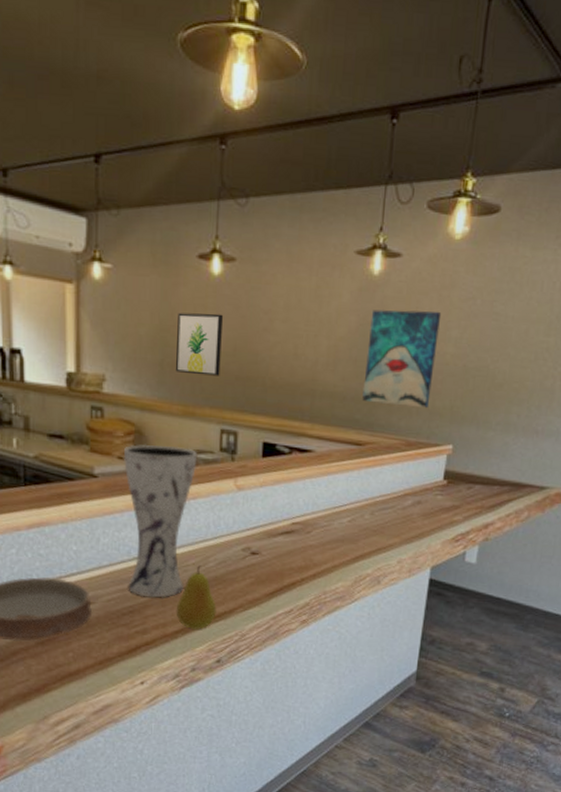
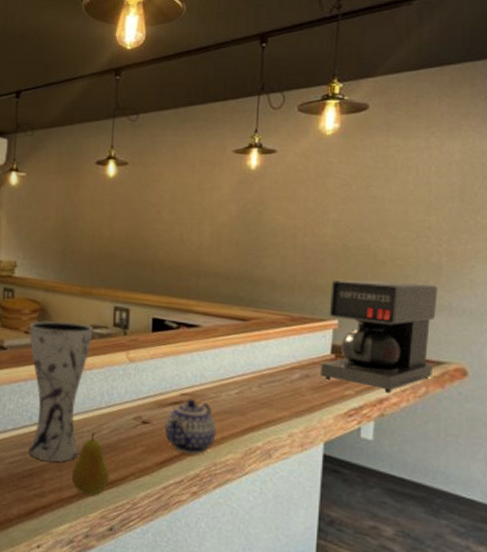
wall art: present [176,312,223,376] -> none [76,208,117,261]
teapot: none [274,527,328,584] -> present [164,398,217,455]
wall art: present [362,309,442,409] -> none [245,197,318,286]
coffee maker: none [432,403,549,518] -> present [320,280,438,393]

